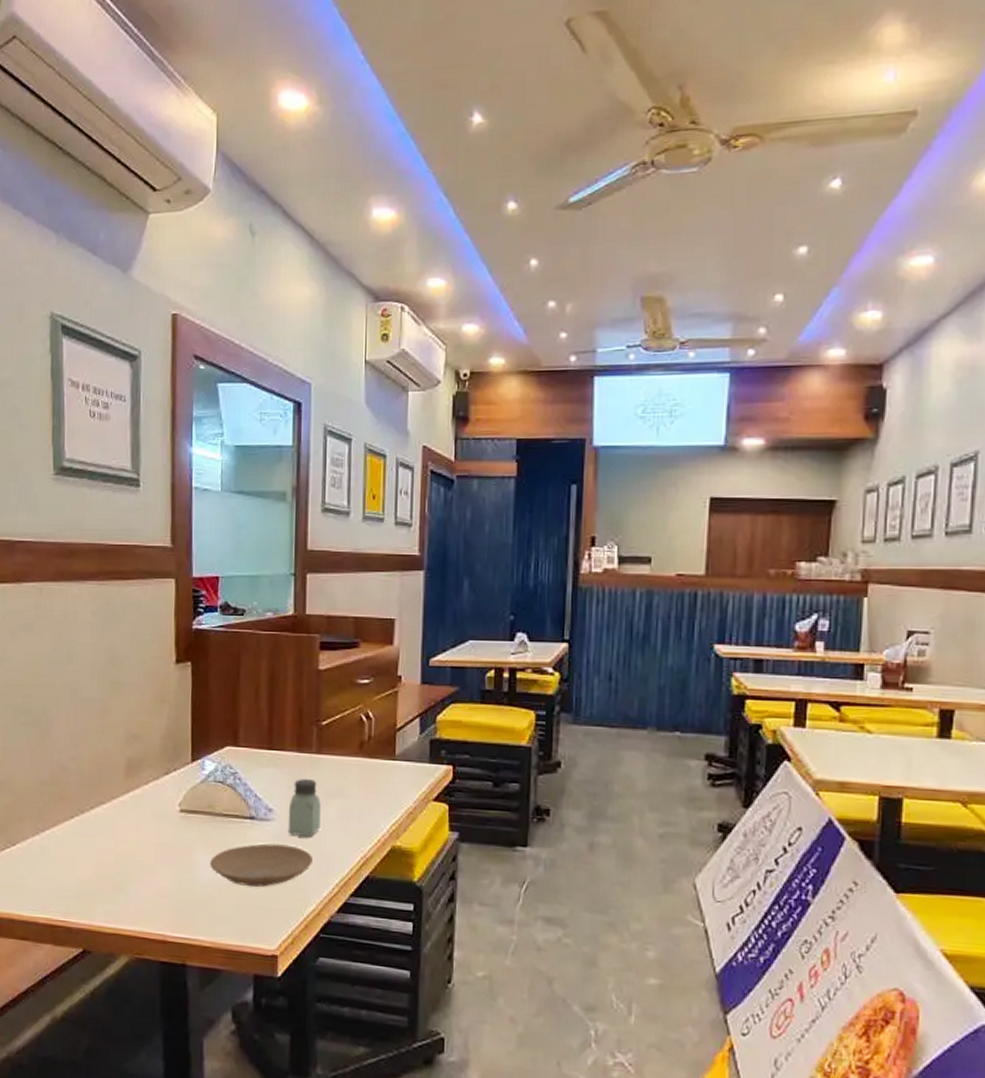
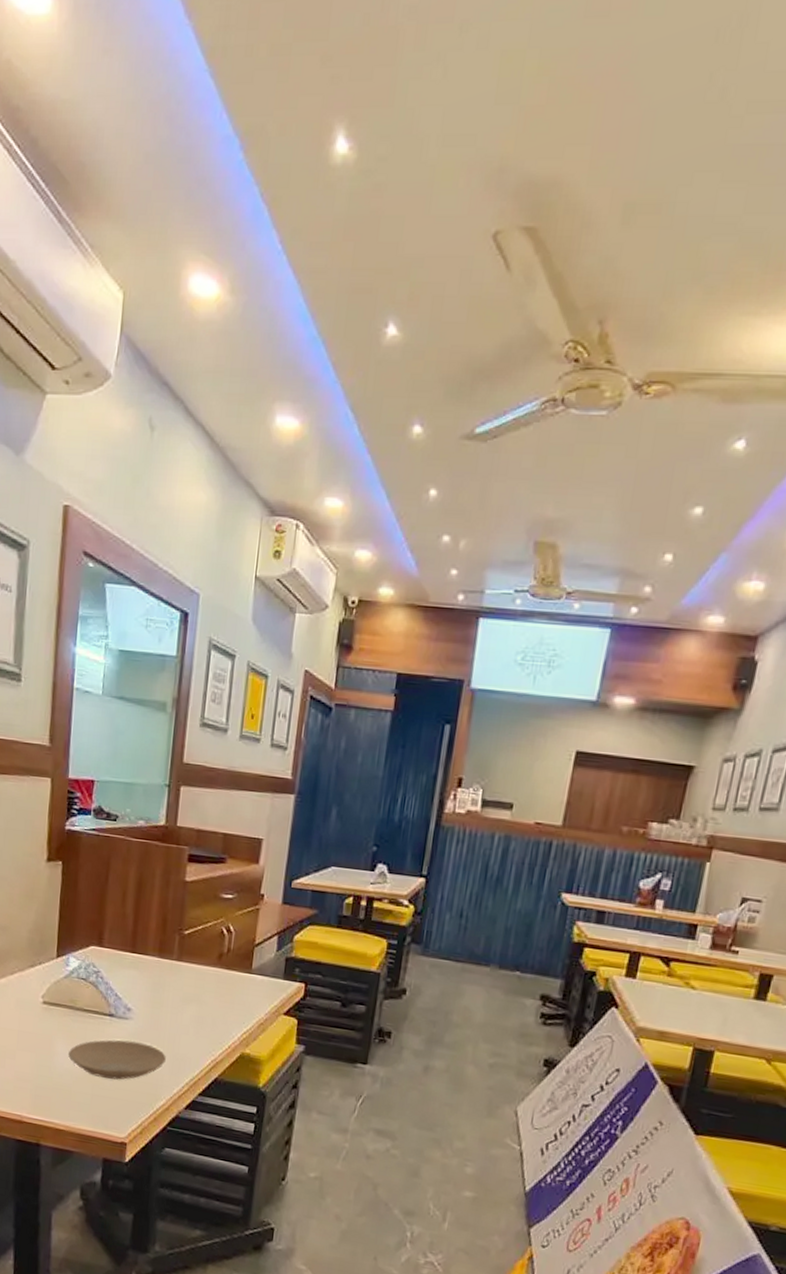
saltshaker: present [288,779,321,837] -> none [144,983,178,1038]

